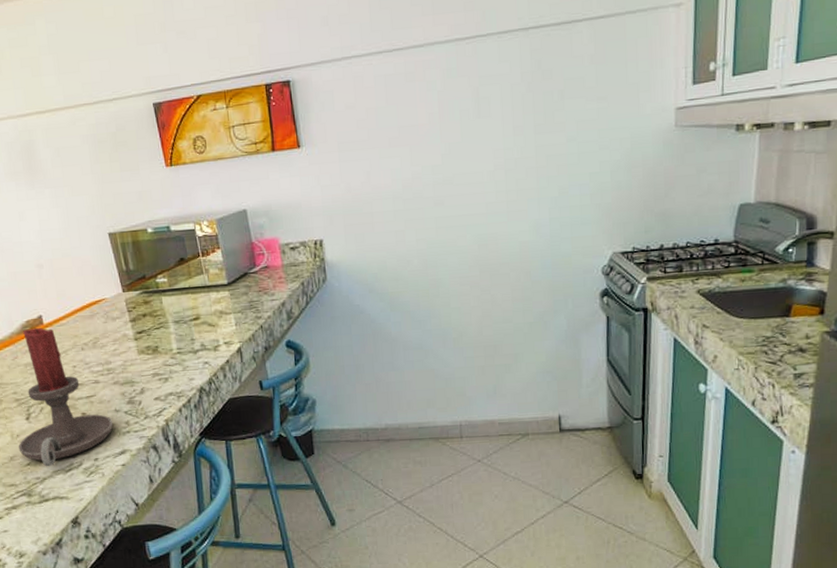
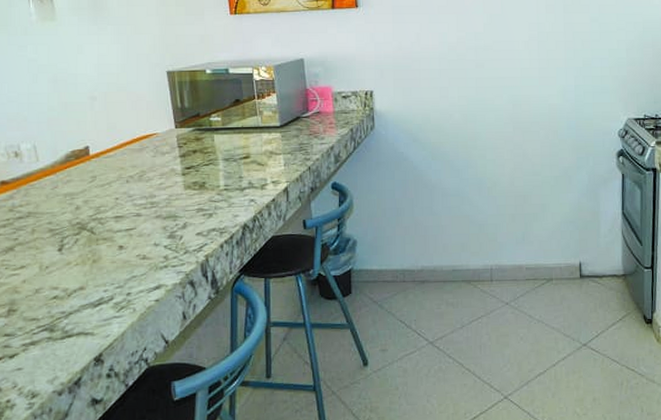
candle holder: present [18,327,113,467] -> none [46,158,151,301]

